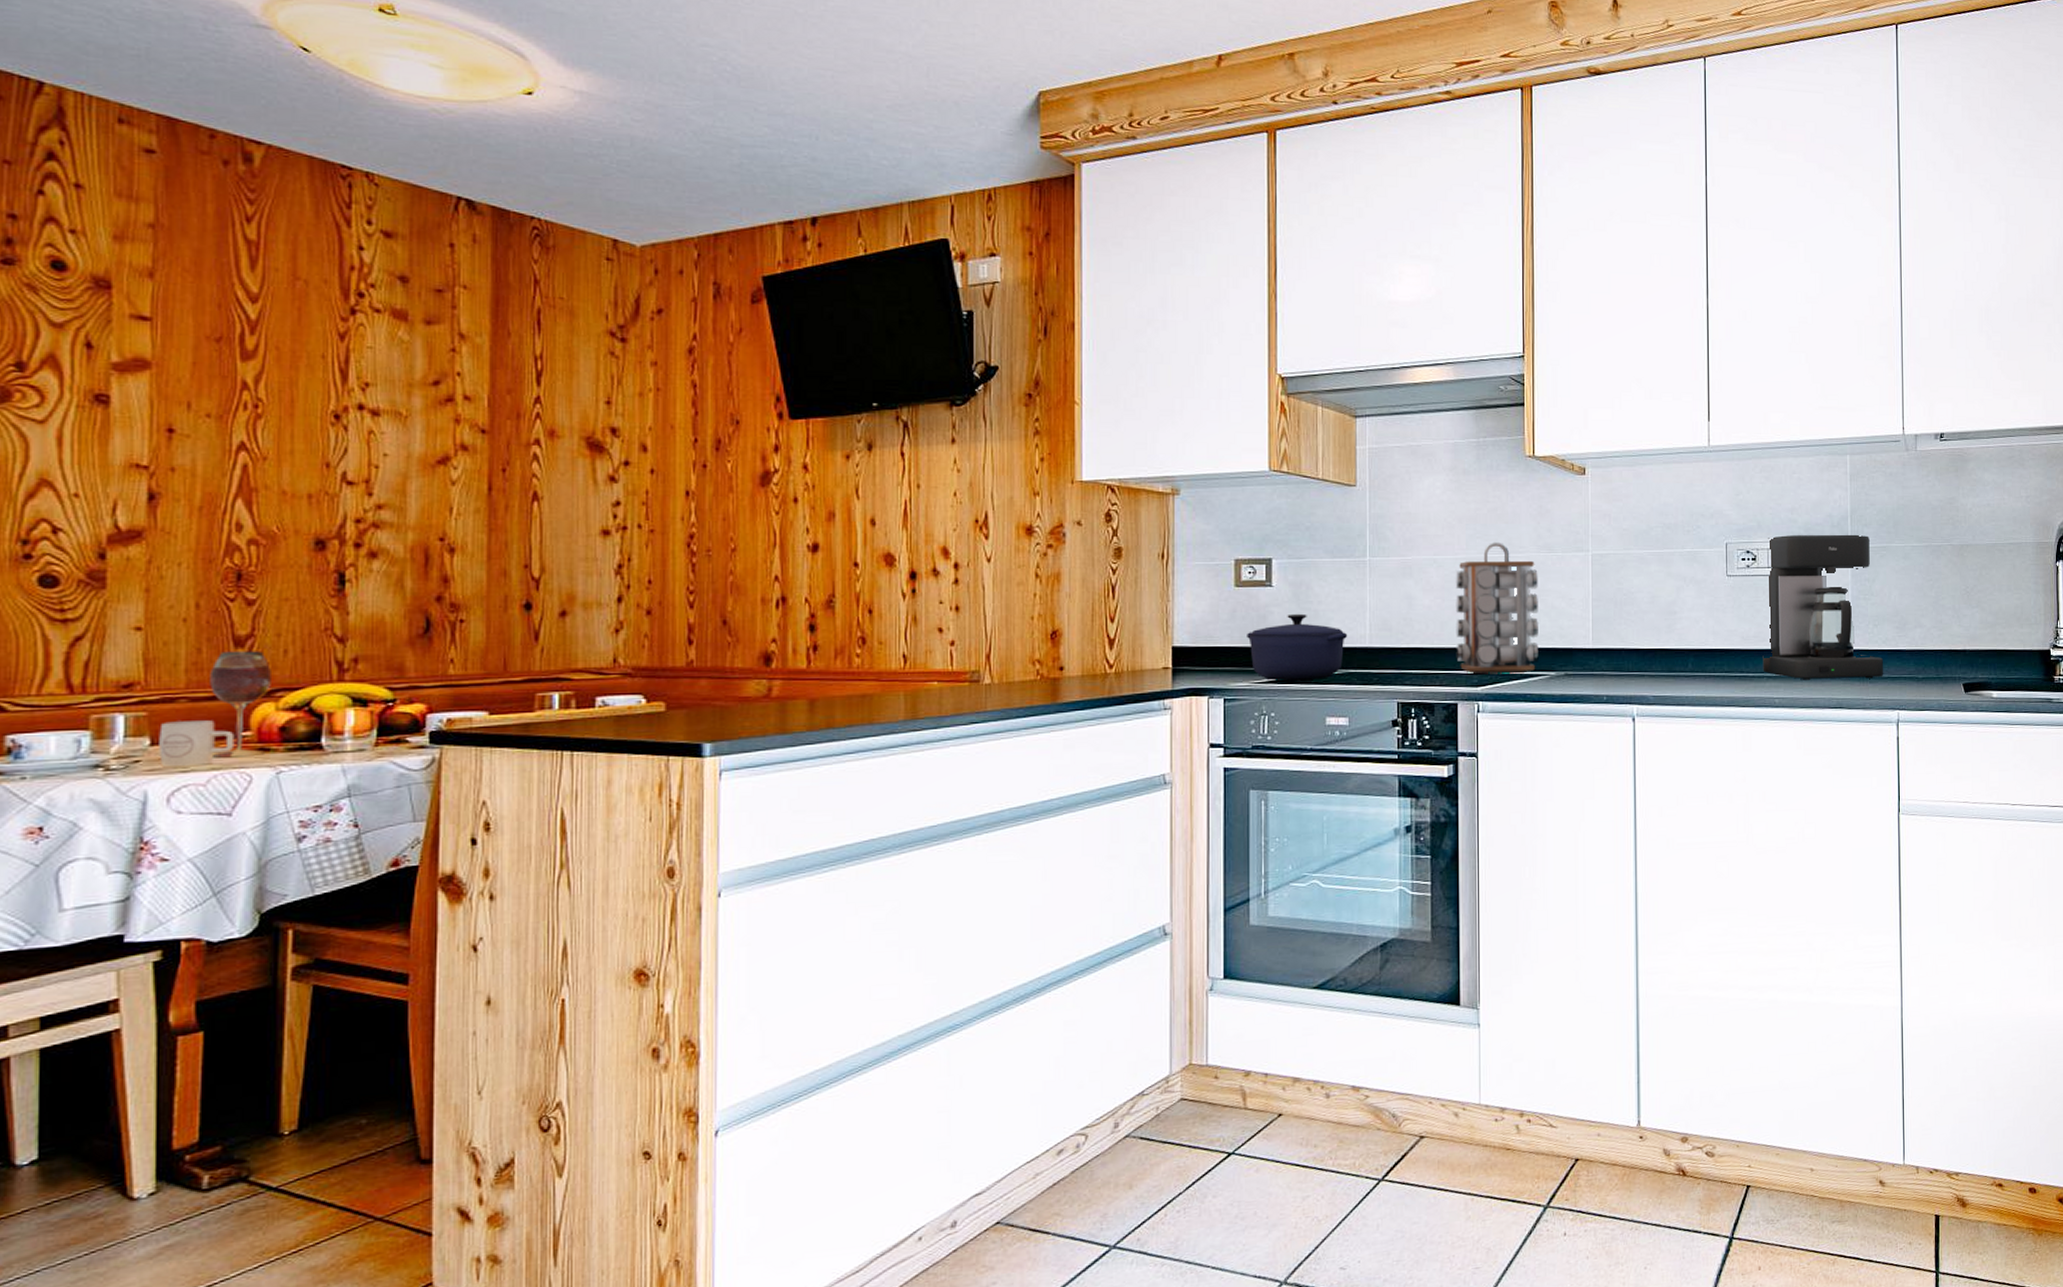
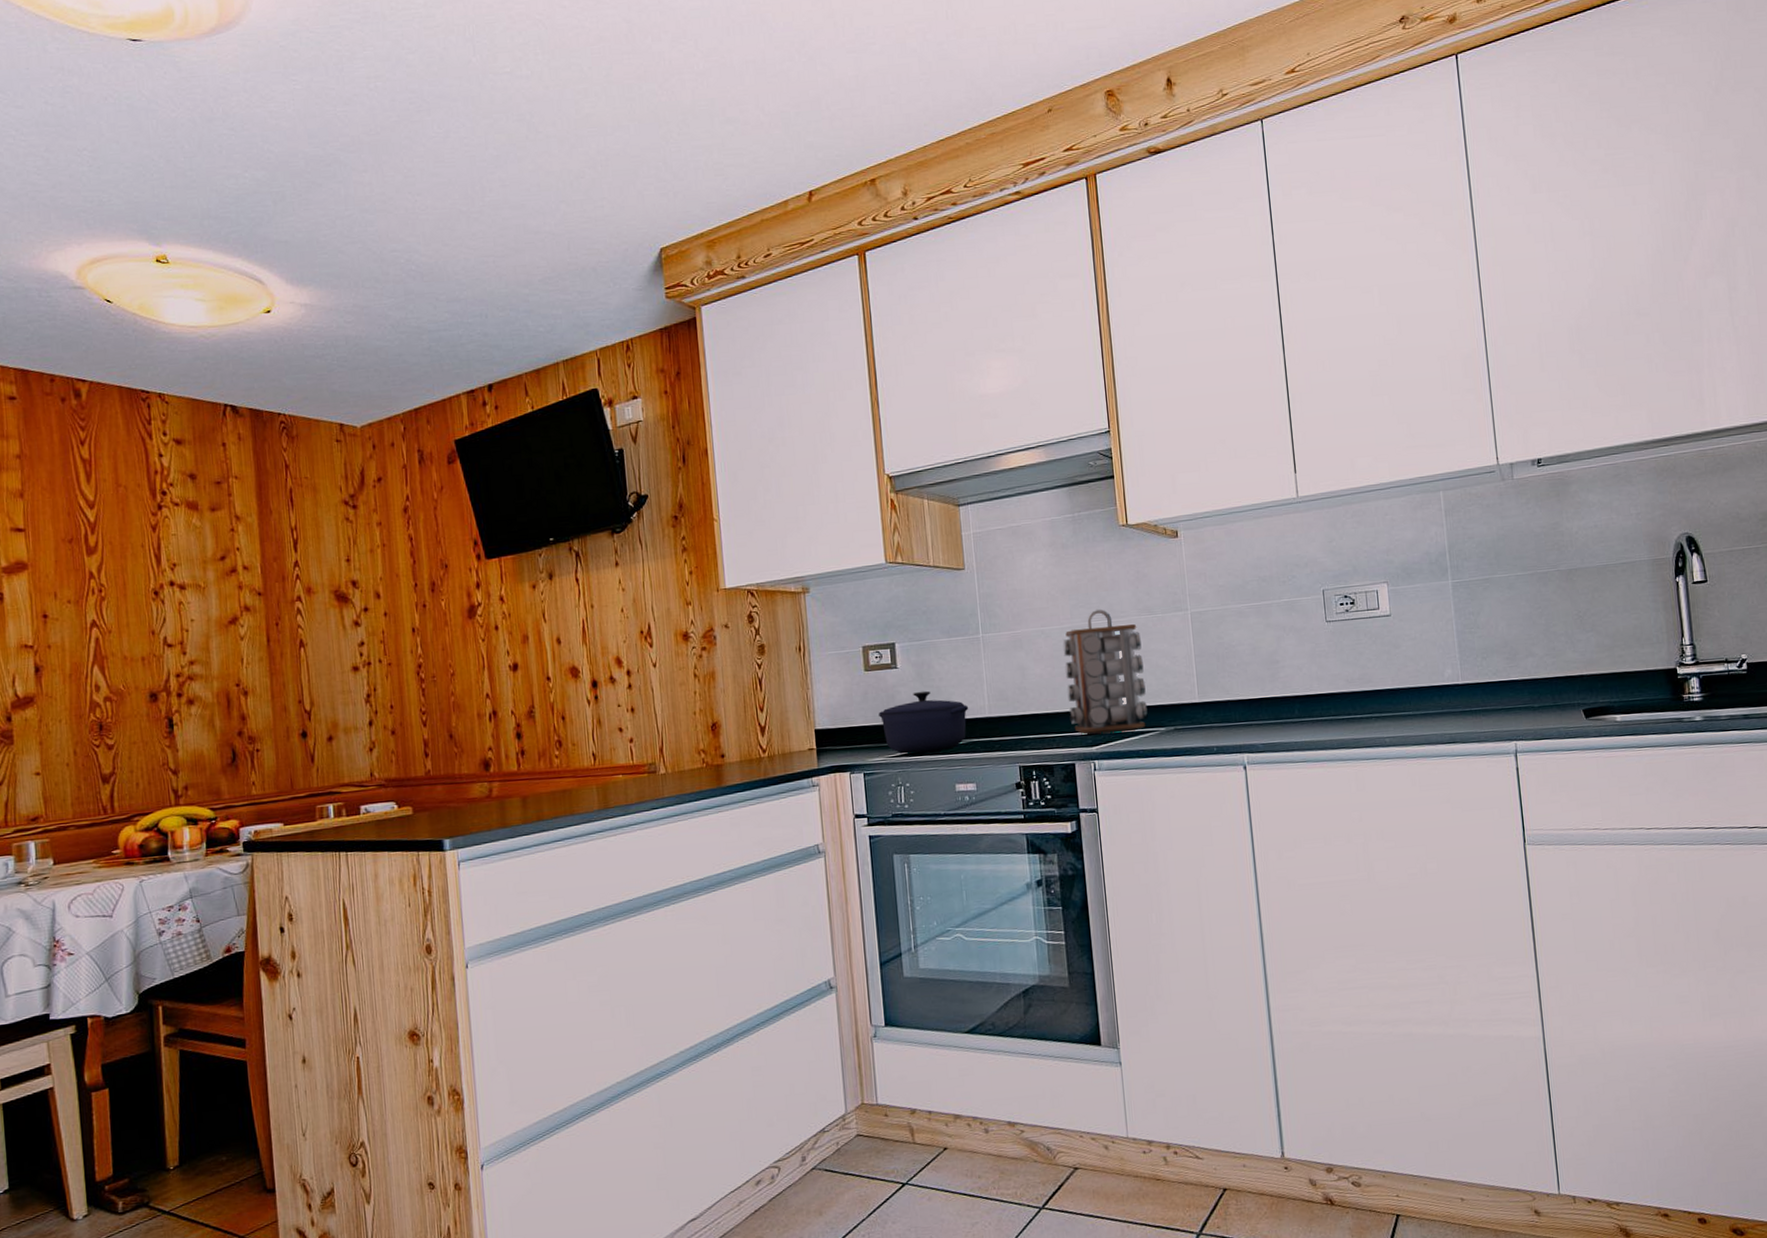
mug: present [159,720,235,768] -> none [58,842,110,882]
wineglass: present [210,651,271,758] -> none [88,785,130,872]
coffee maker: present [1763,535,1883,680] -> none [1364,569,1496,718]

